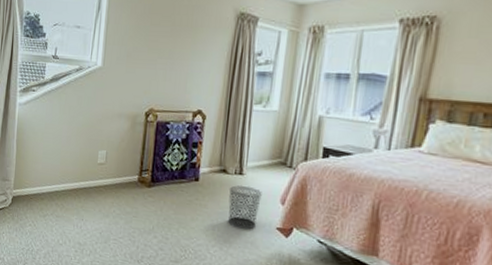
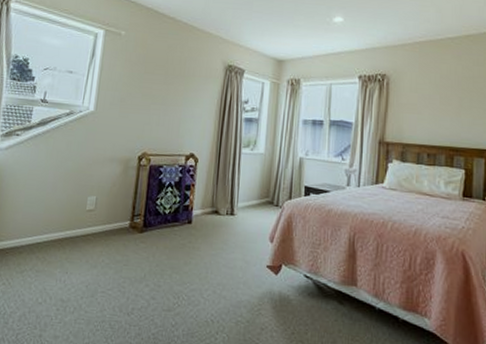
waste bin: present [228,185,262,230] -> none [221,225,252,270]

